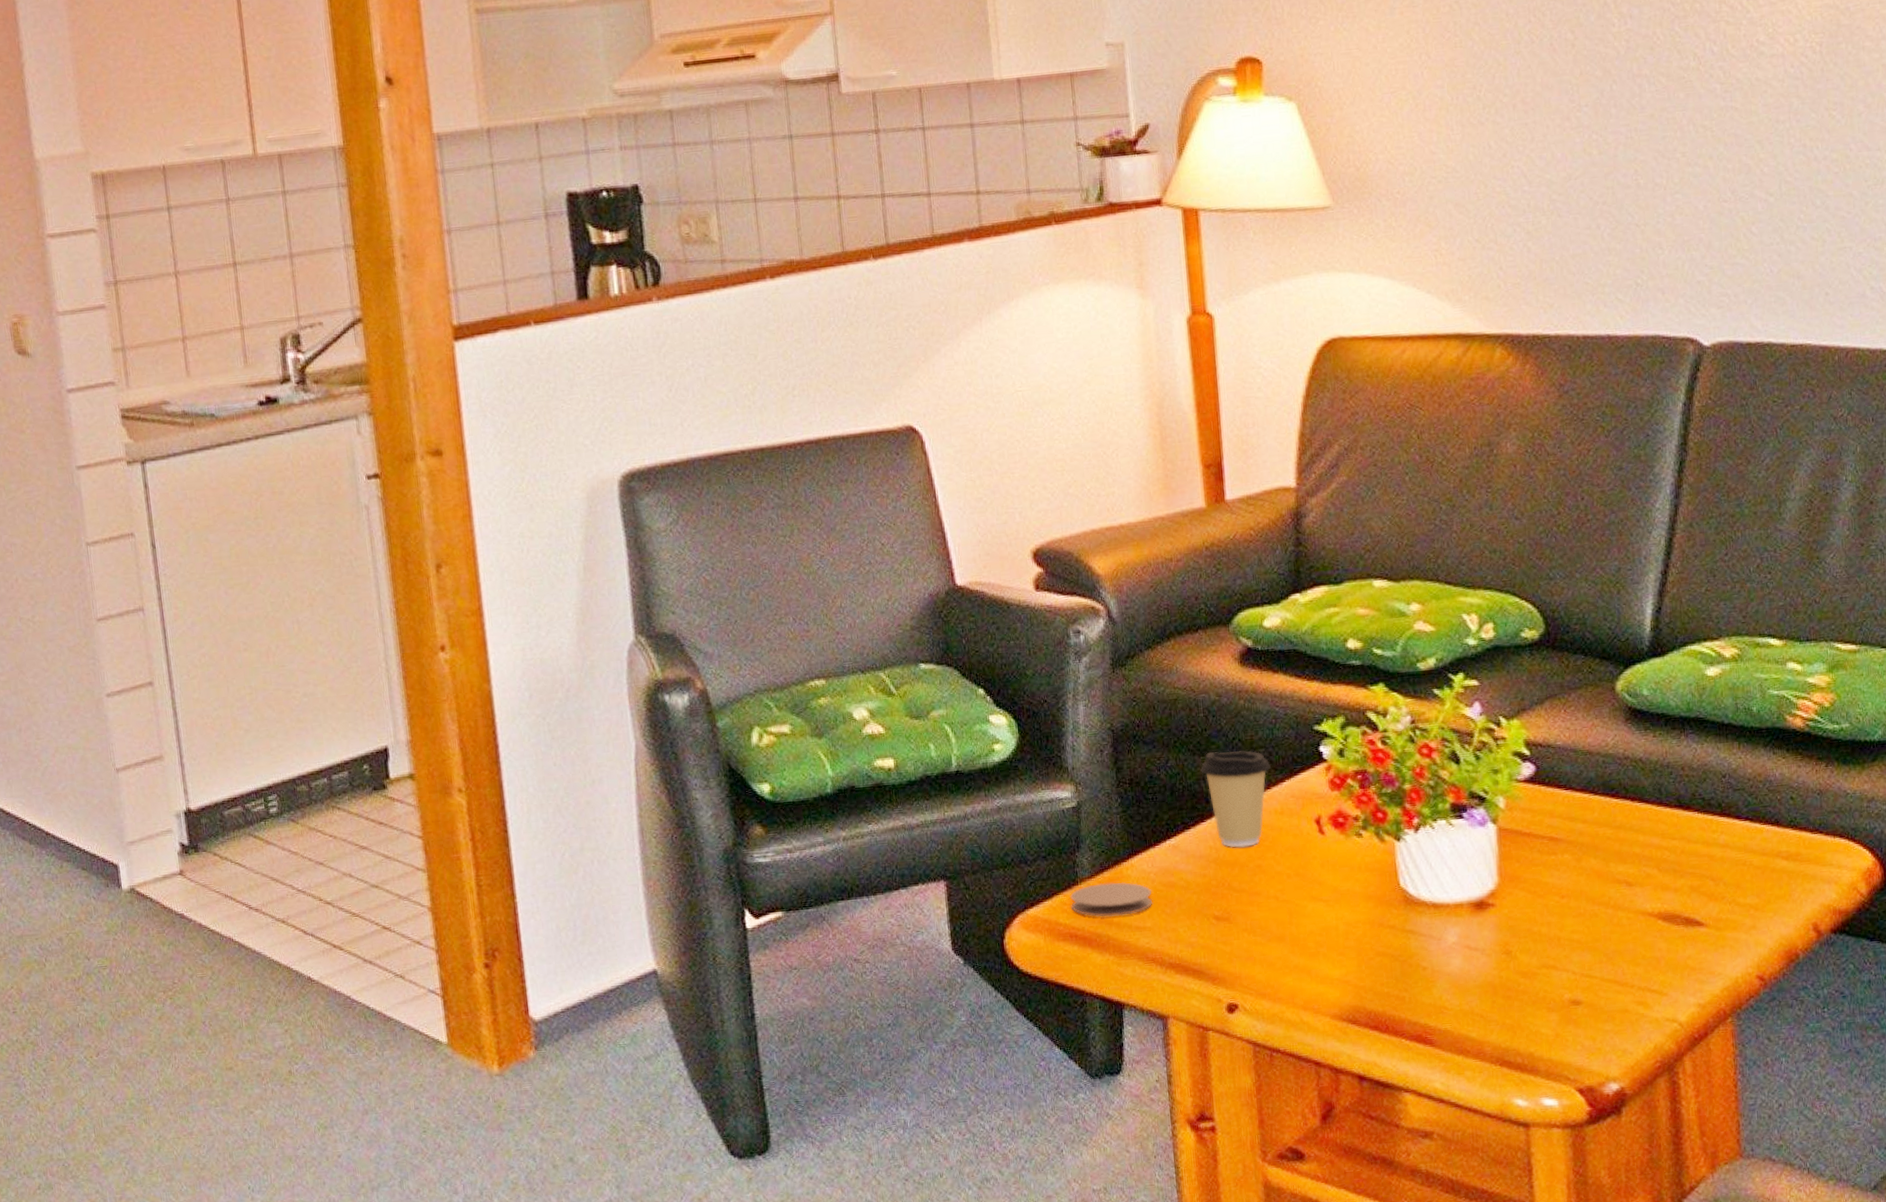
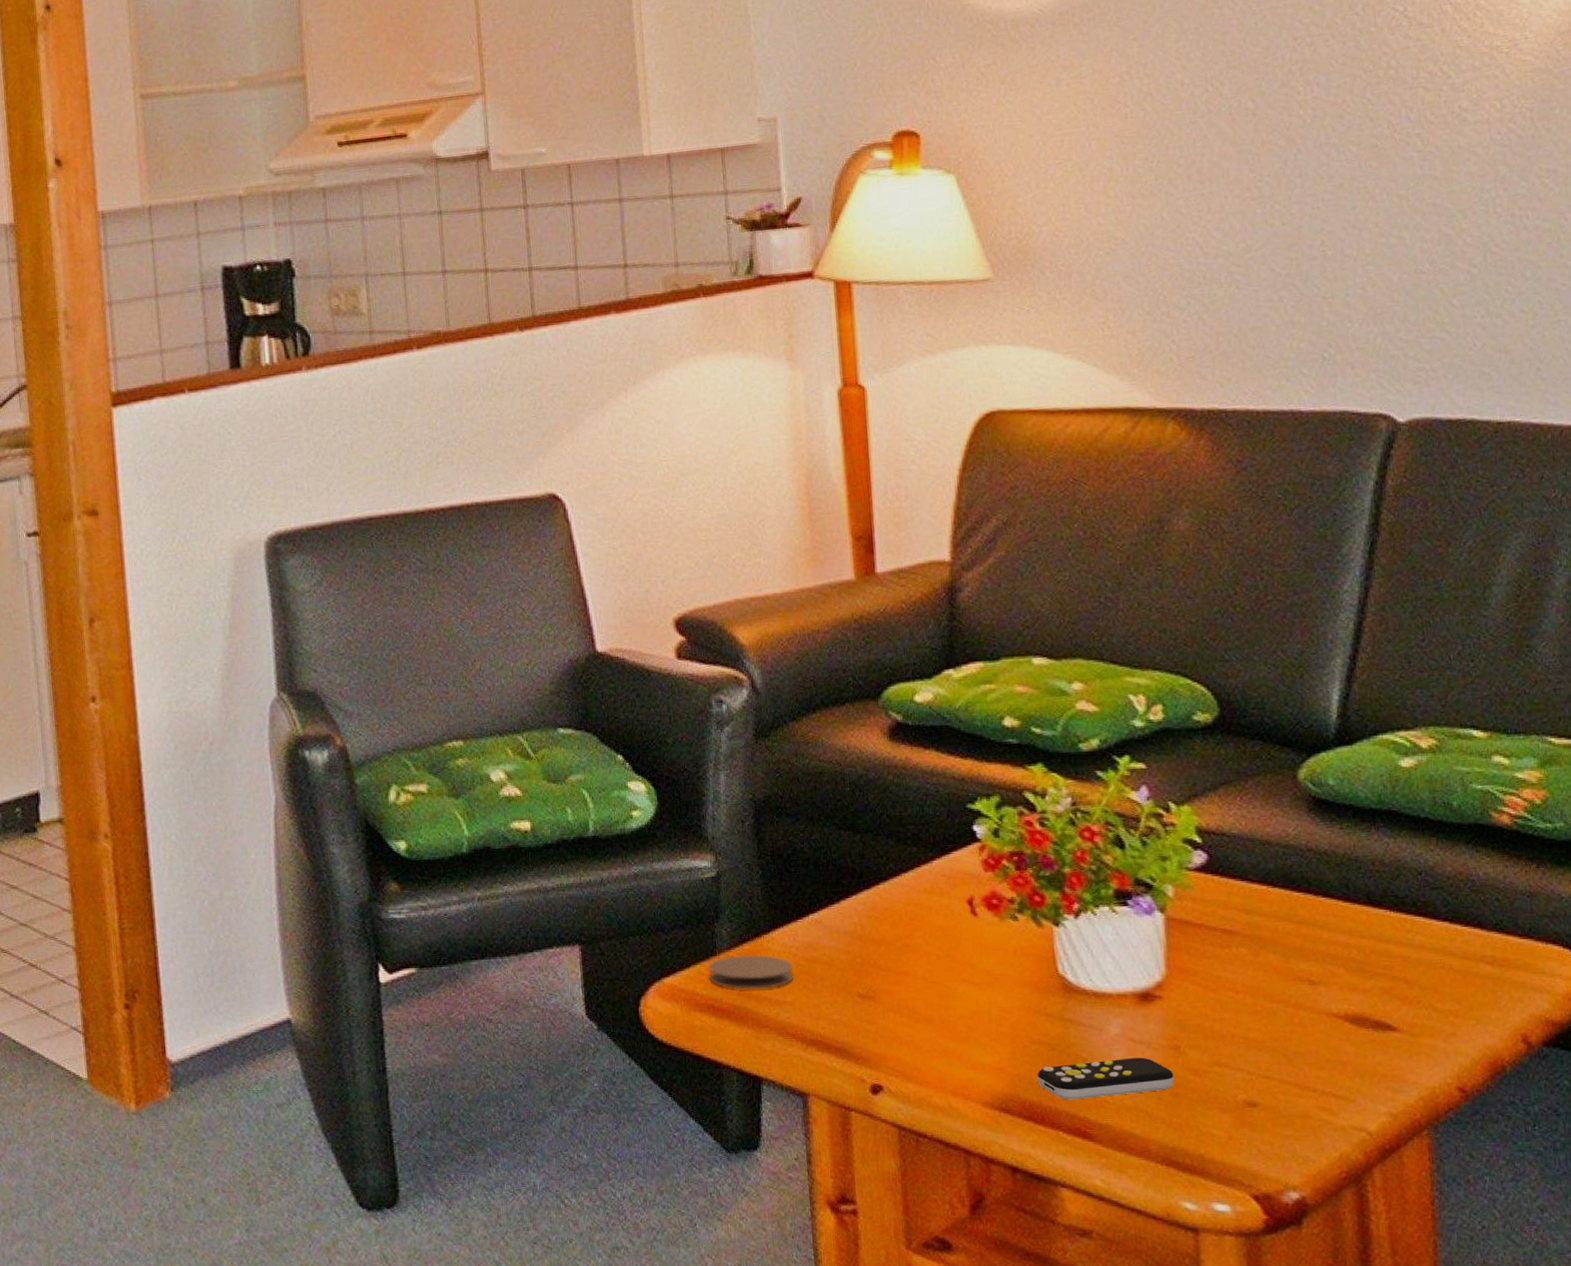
coffee cup: present [1200,751,1271,848] -> none [846,826,920,925]
remote control: none [1381,963,1506,1008] -> present [1037,1057,1174,1100]

